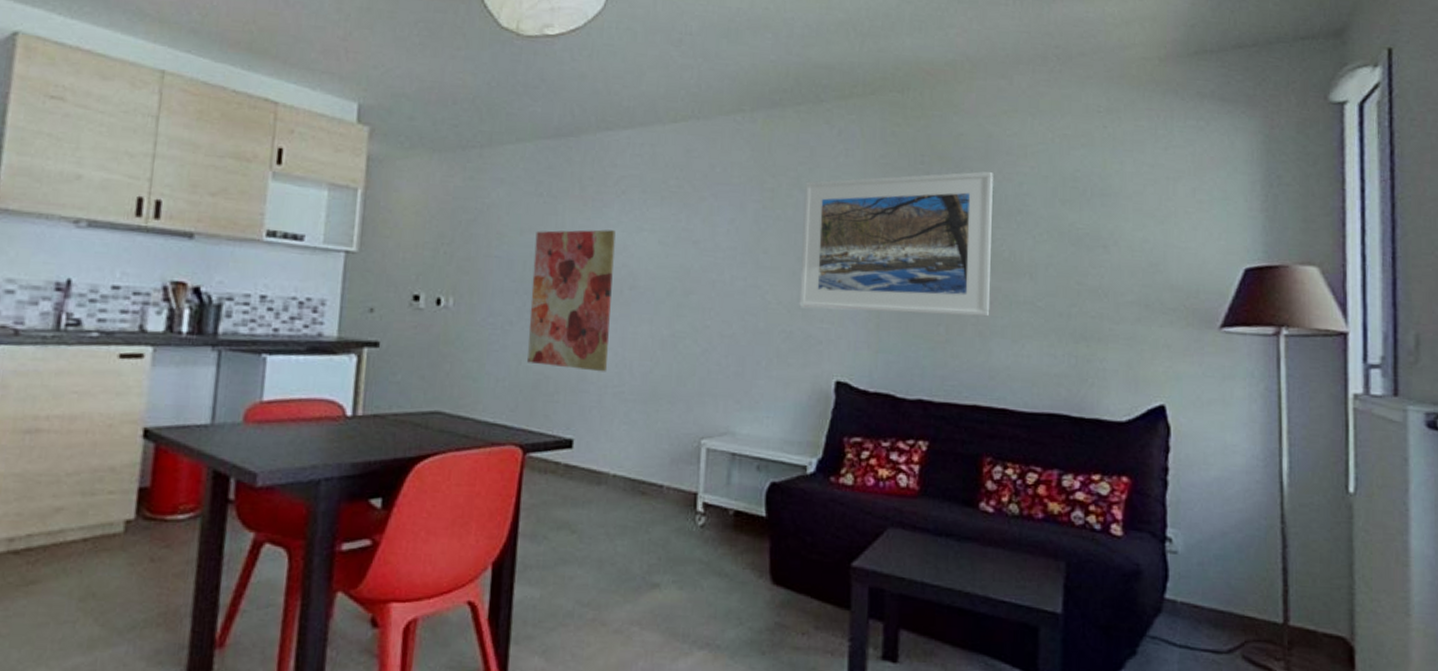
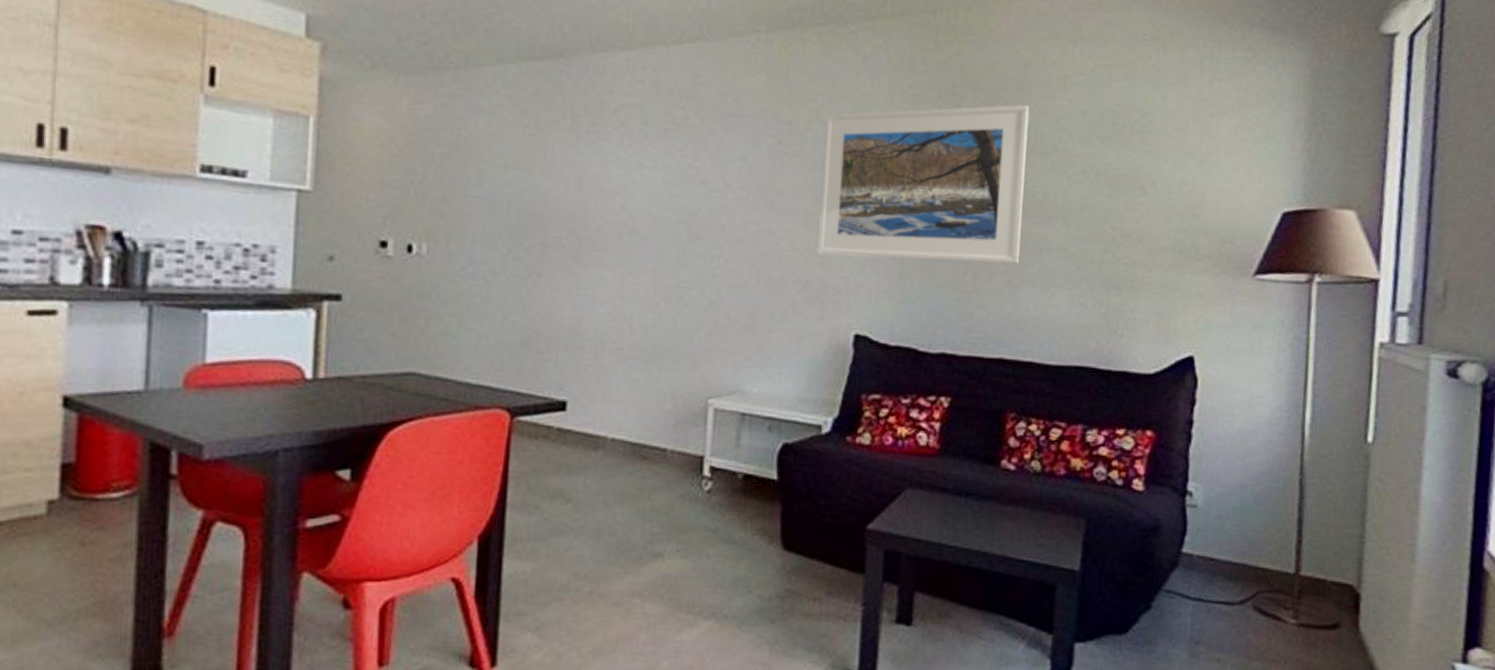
wall art: present [527,229,616,372] -> none [514,166,613,327]

